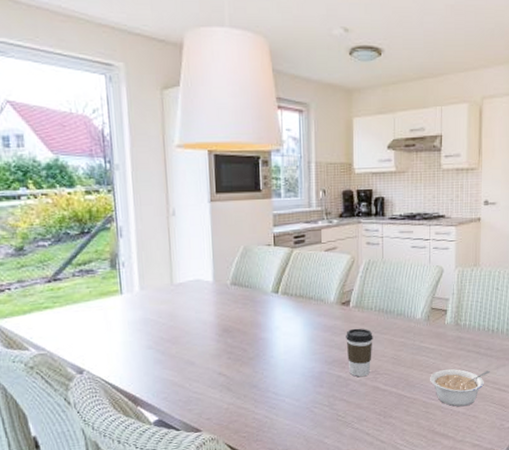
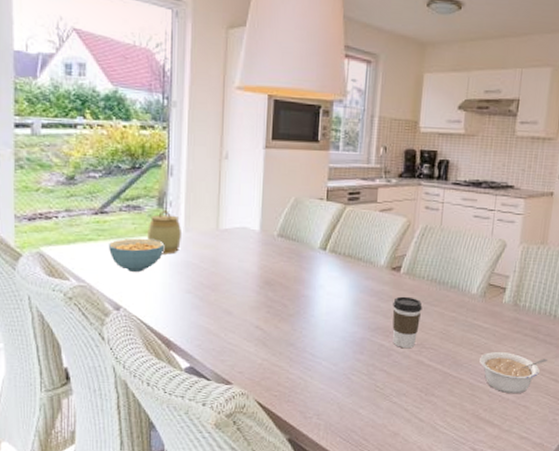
cereal bowl: none [65,300,122,335] -> present [109,238,165,272]
jar: none [102,271,137,314] -> present [147,210,181,254]

